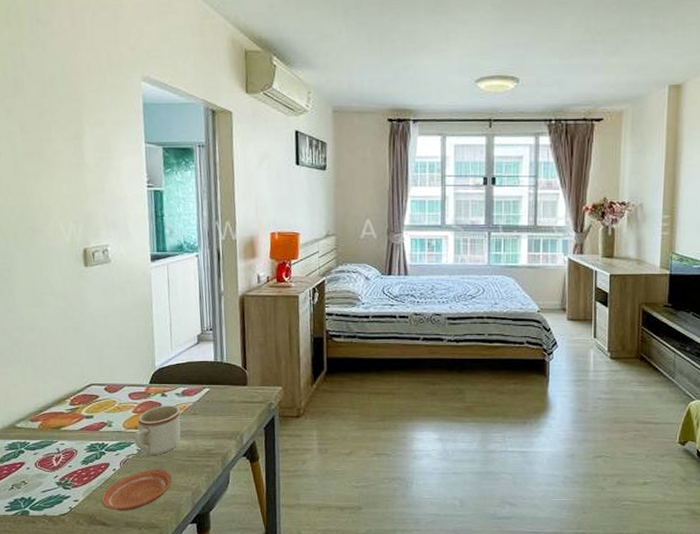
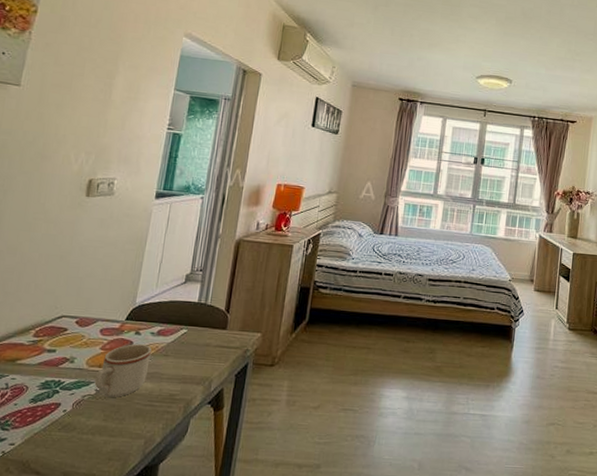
plate: present [101,469,173,511] -> none [41,412,128,459]

